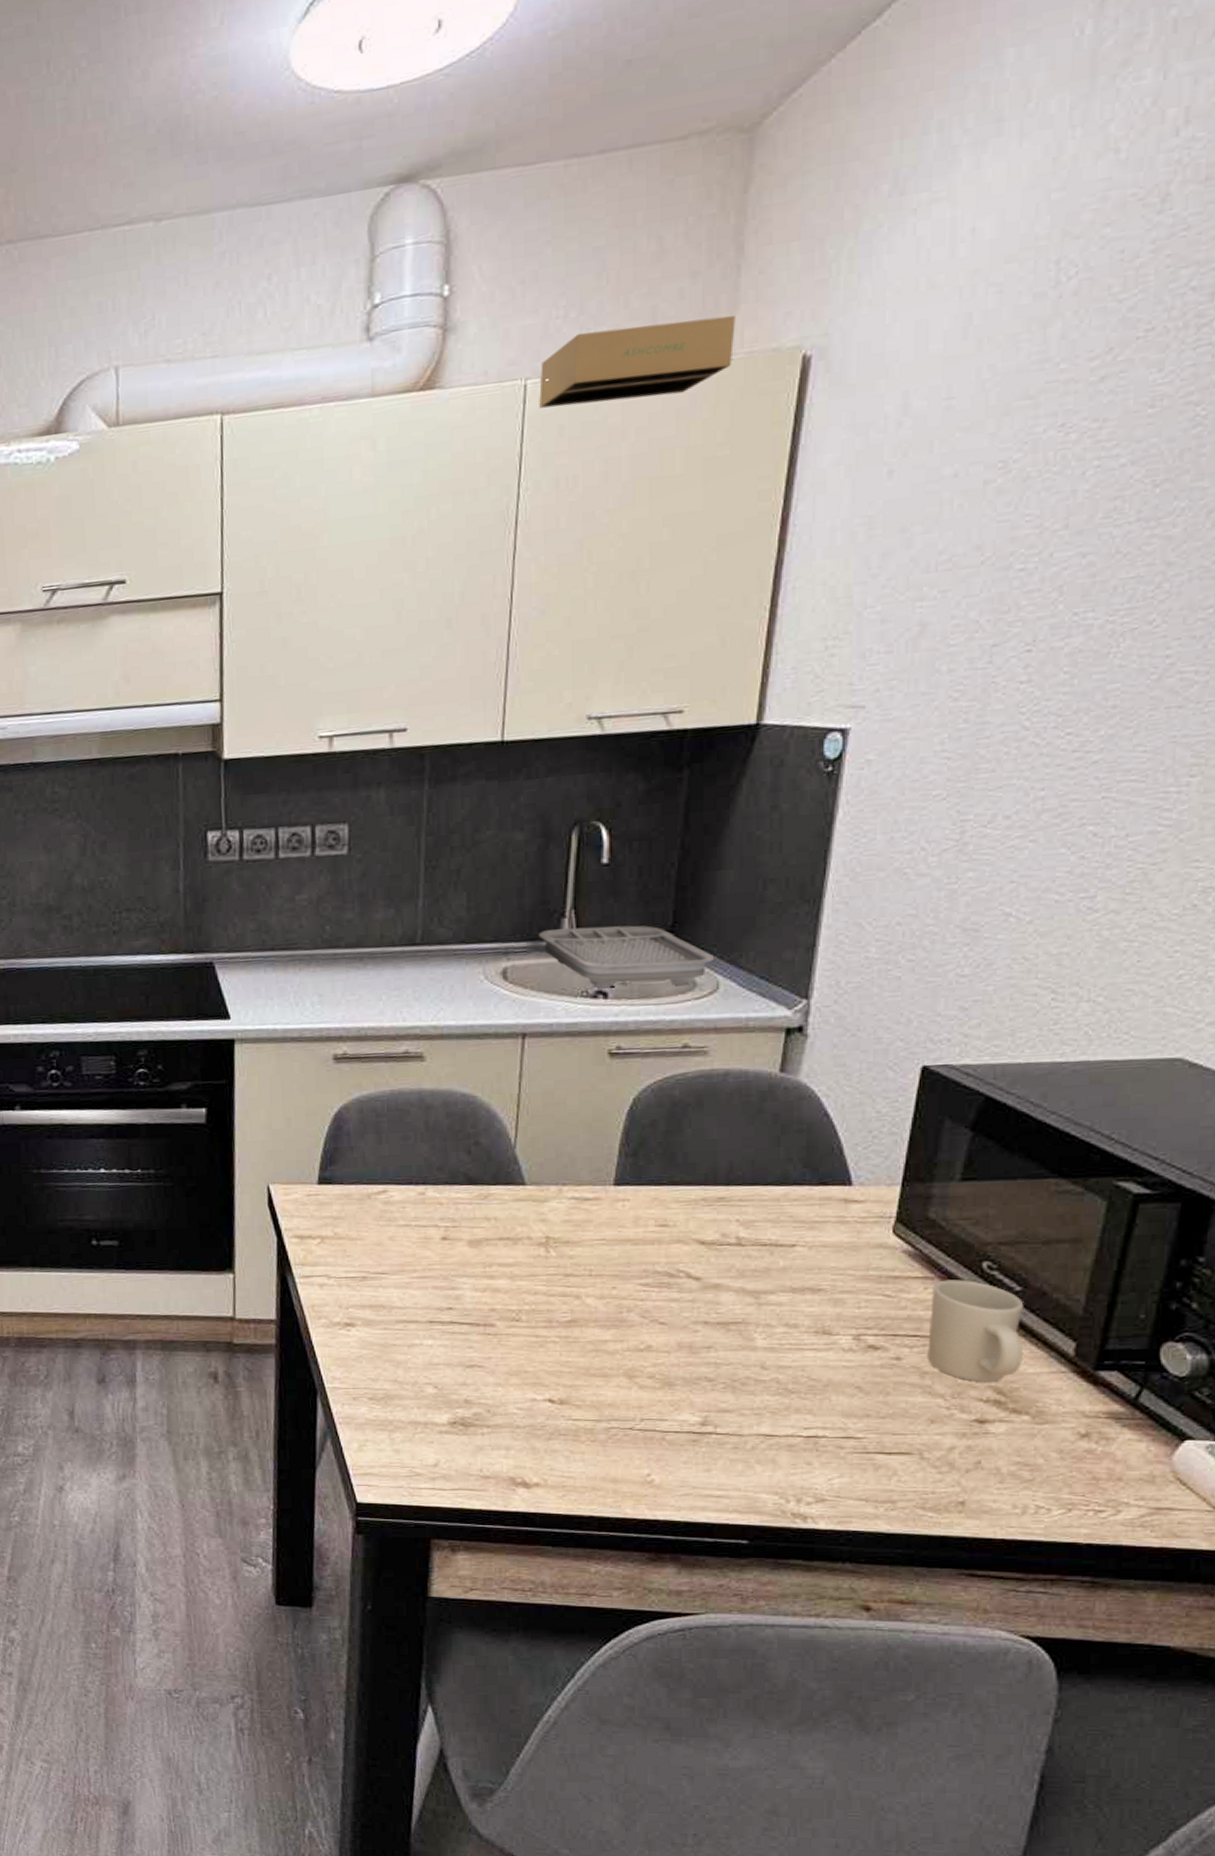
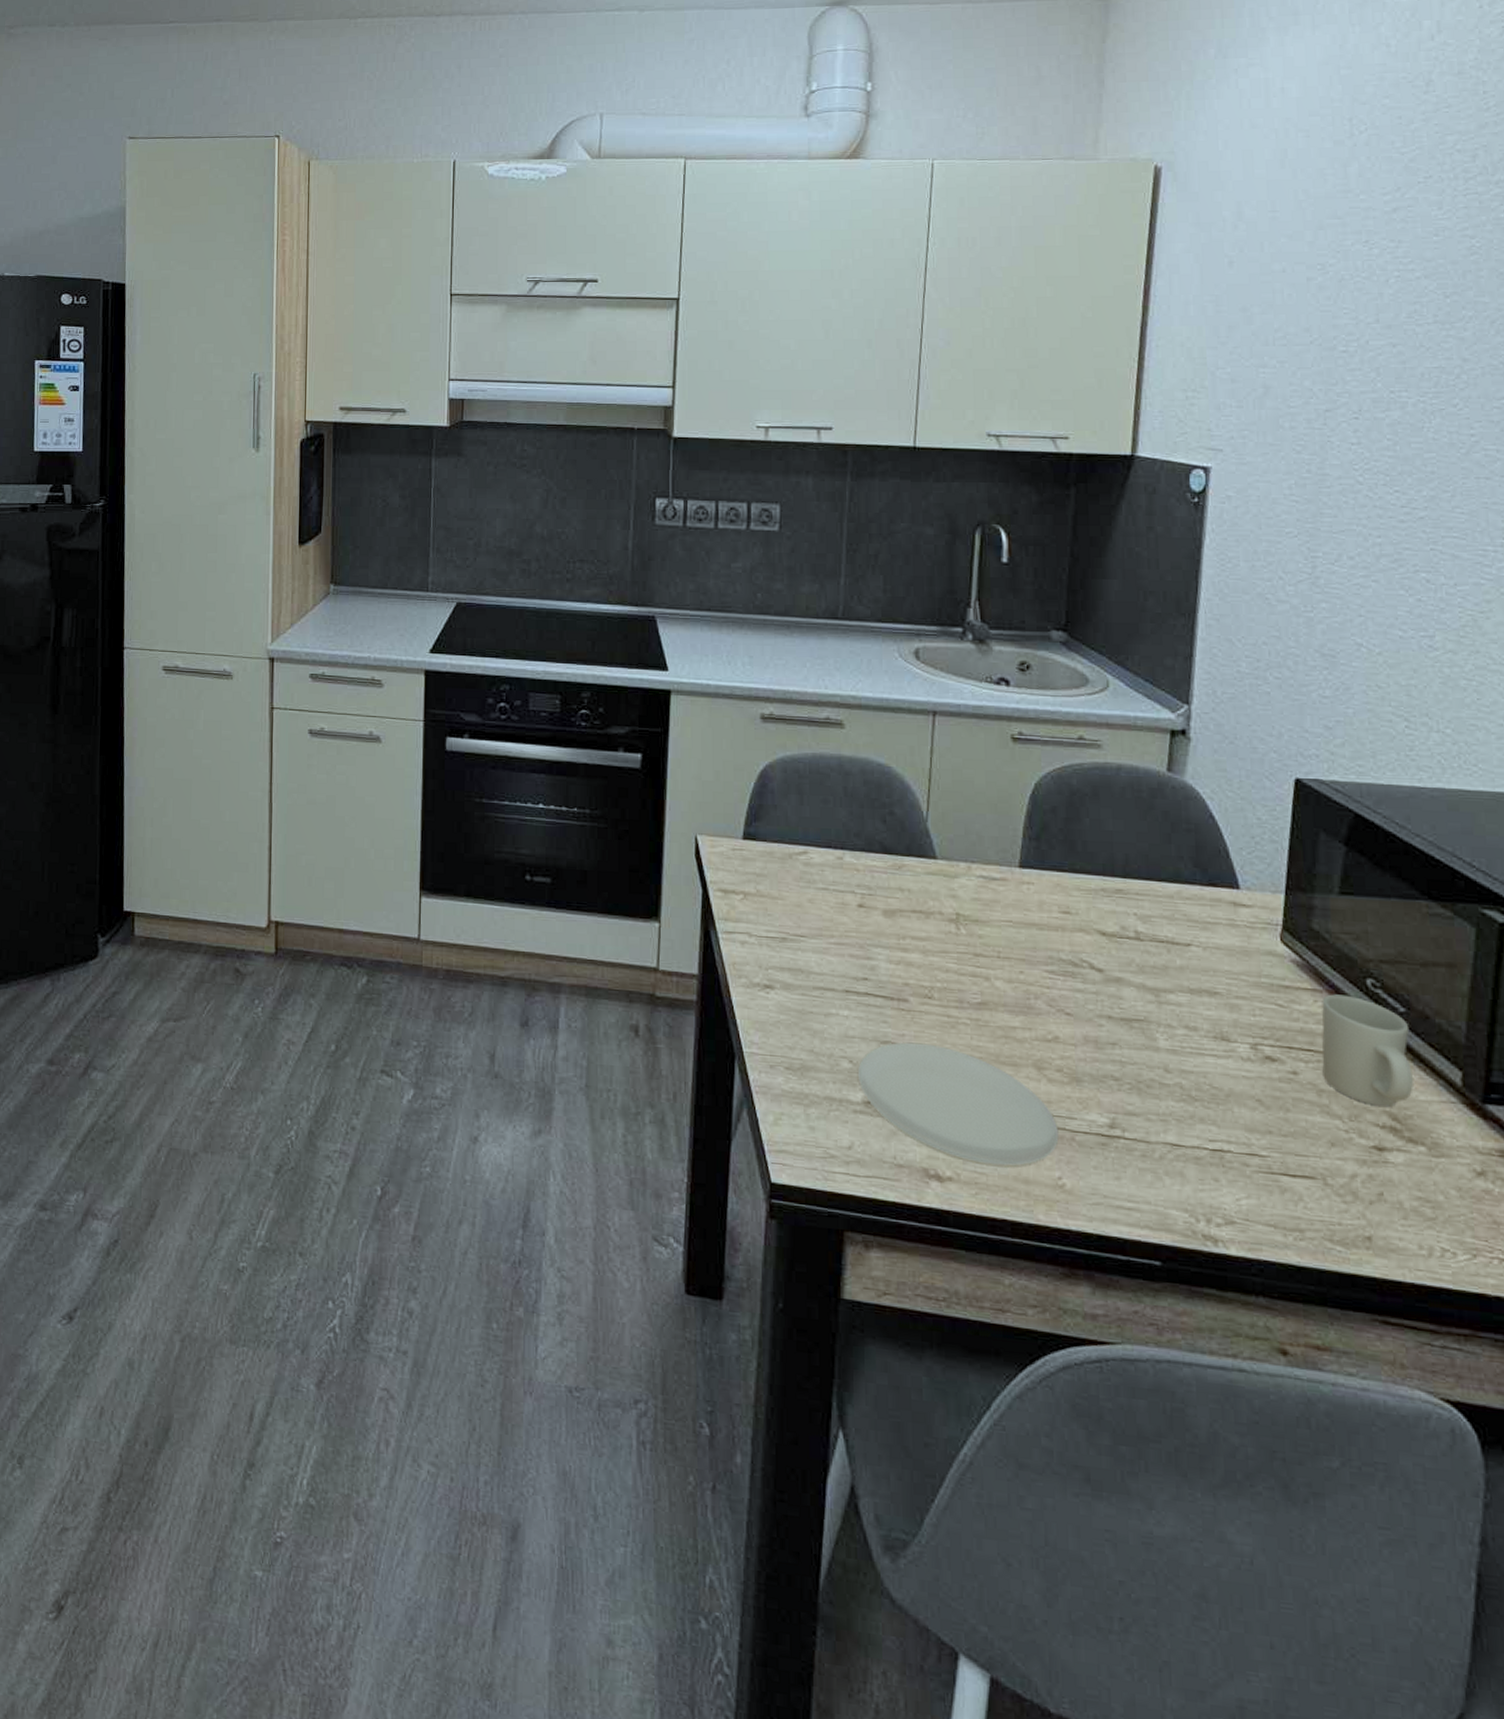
plate: none [442,1364,649,1470] -> present [857,1042,1059,1168]
box: present [539,315,735,408] -> none [944,129,1100,184]
dish rack: present [539,925,715,988] -> none [947,617,1104,680]

